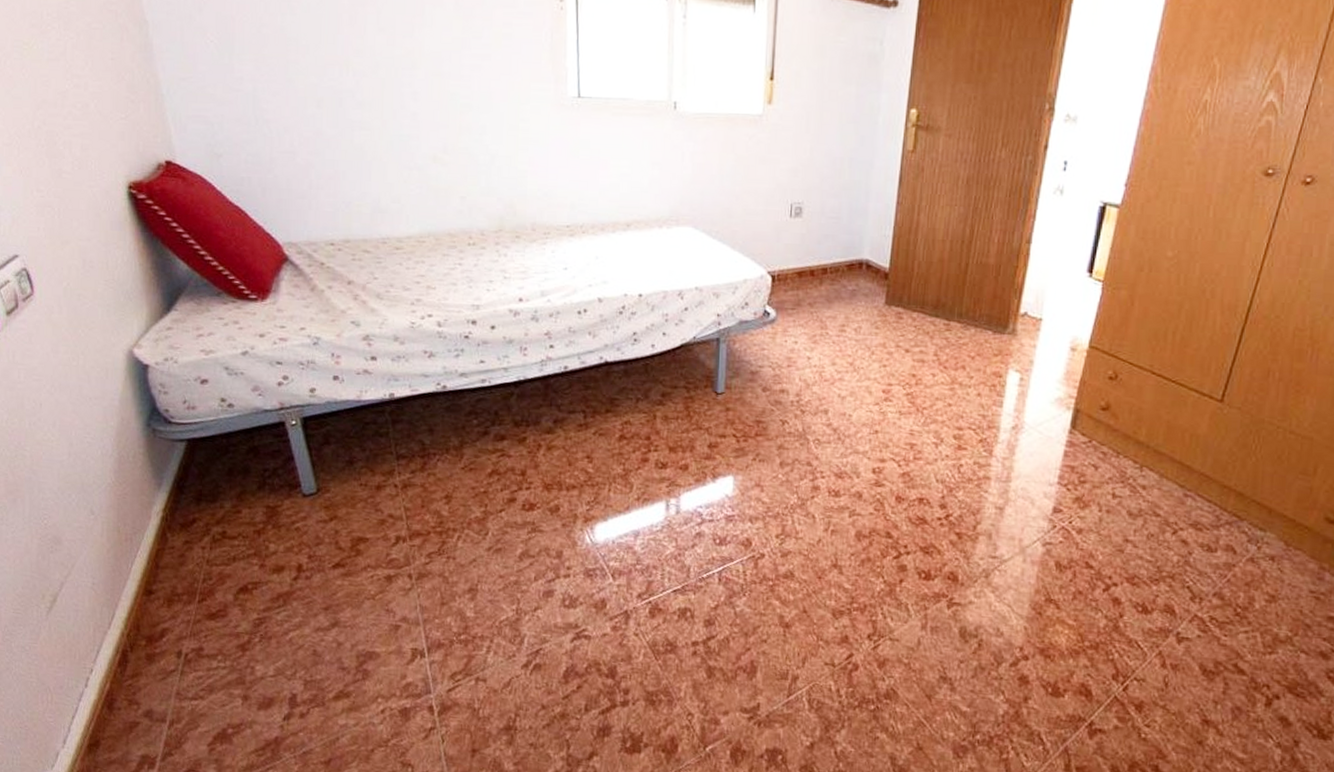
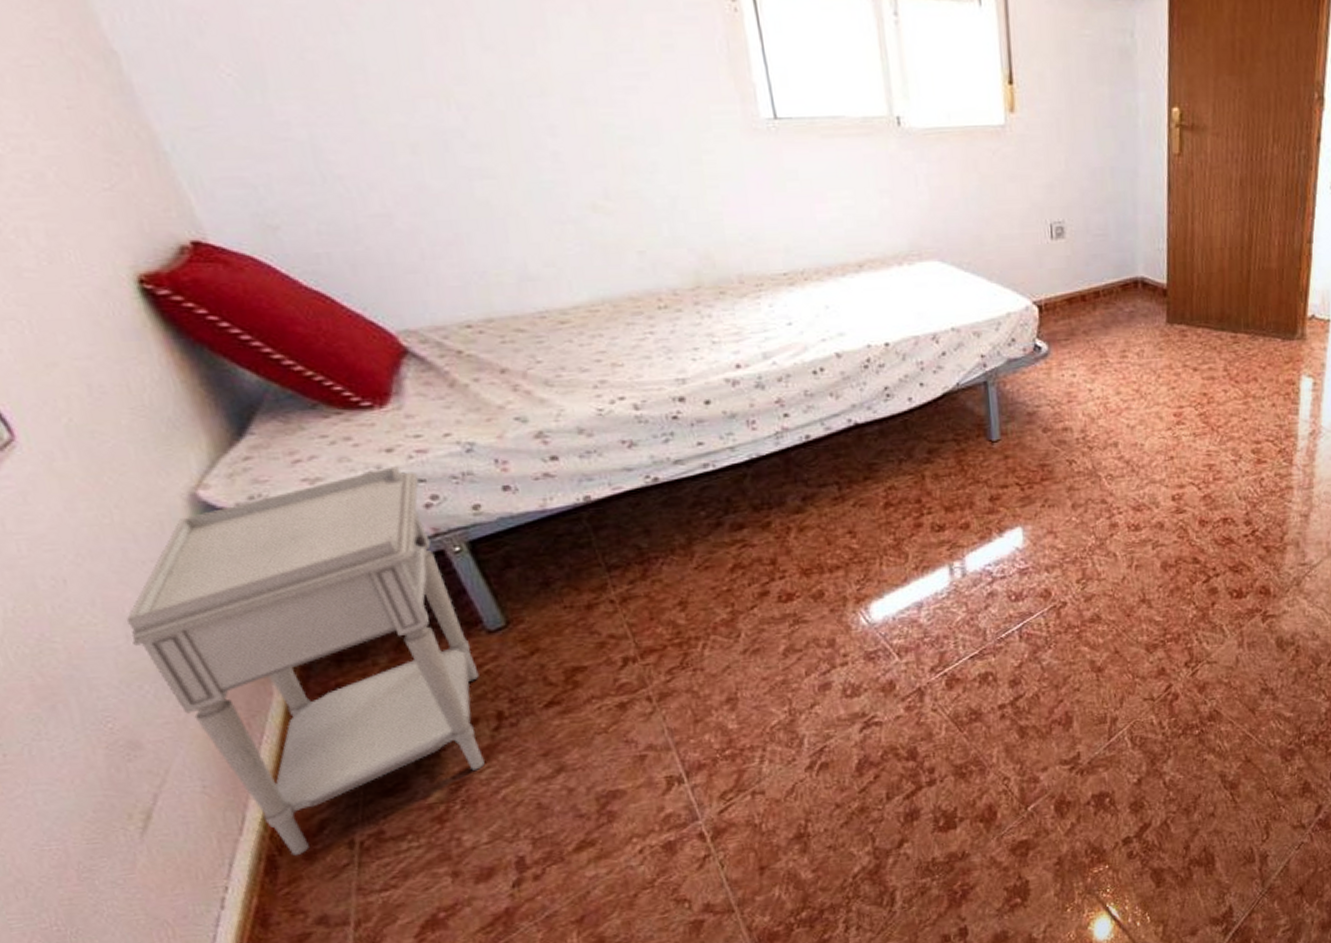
nightstand: none [72,349,291,655] -> present [127,466,485,857]

